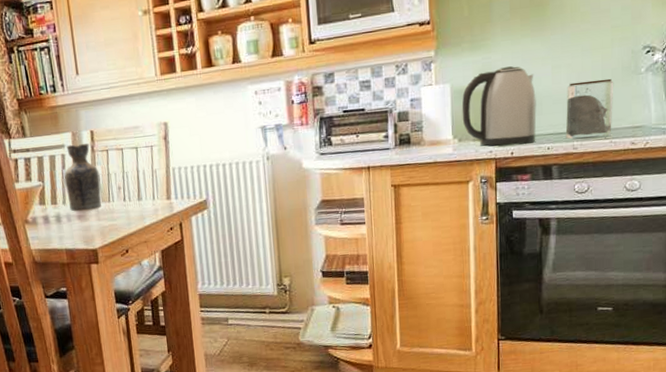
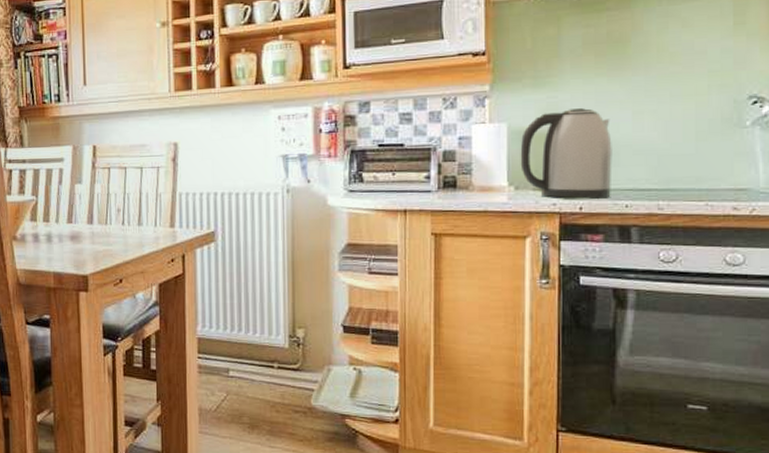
ceramic jug: present [64,143,102,213] -> none [59,158,99,233]
jar: present [565,78,614,140] -> none [648,130,711,199]

